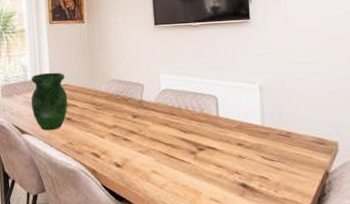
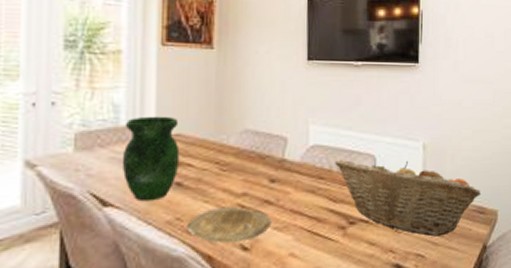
plate: none [76,135,137,161] -> present [187,206,272,243]
fruit basket: none [183,99,320,163] -> present [335,159,482,237]

